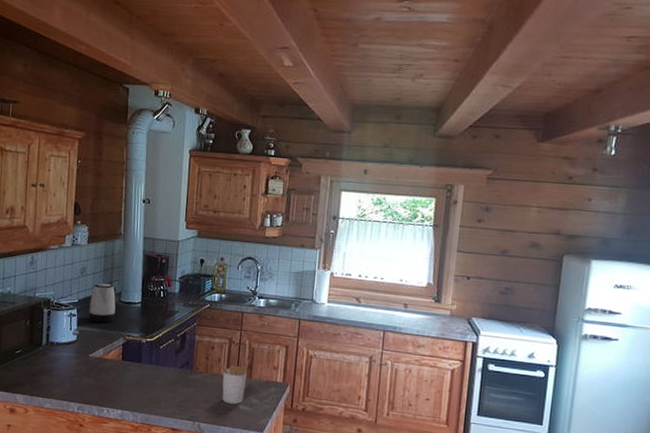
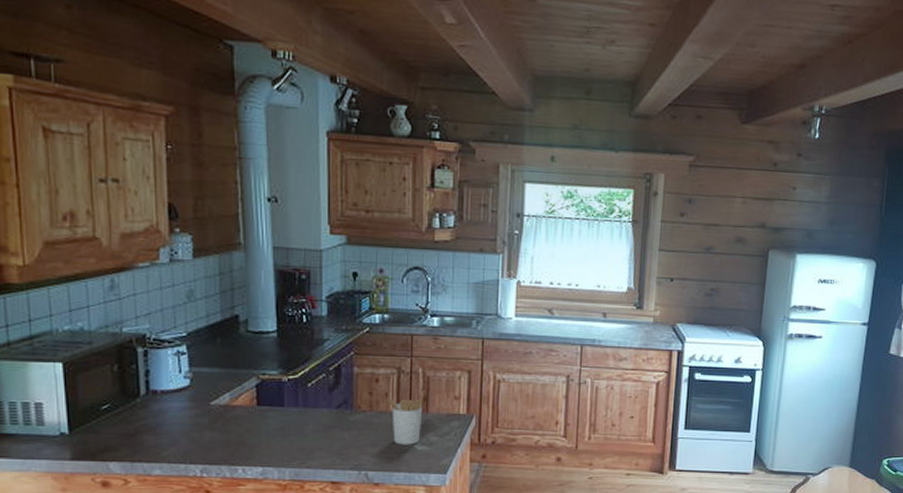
kettle: present [88,282,116,323] -> none [204,308,243,361]

